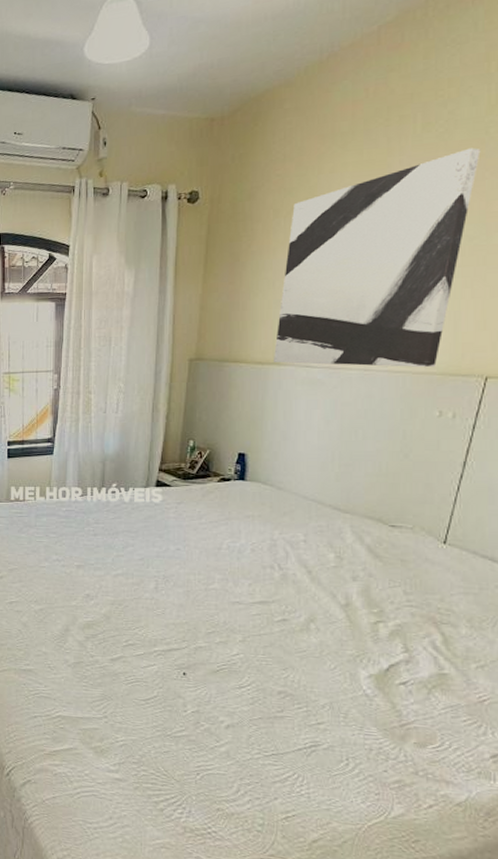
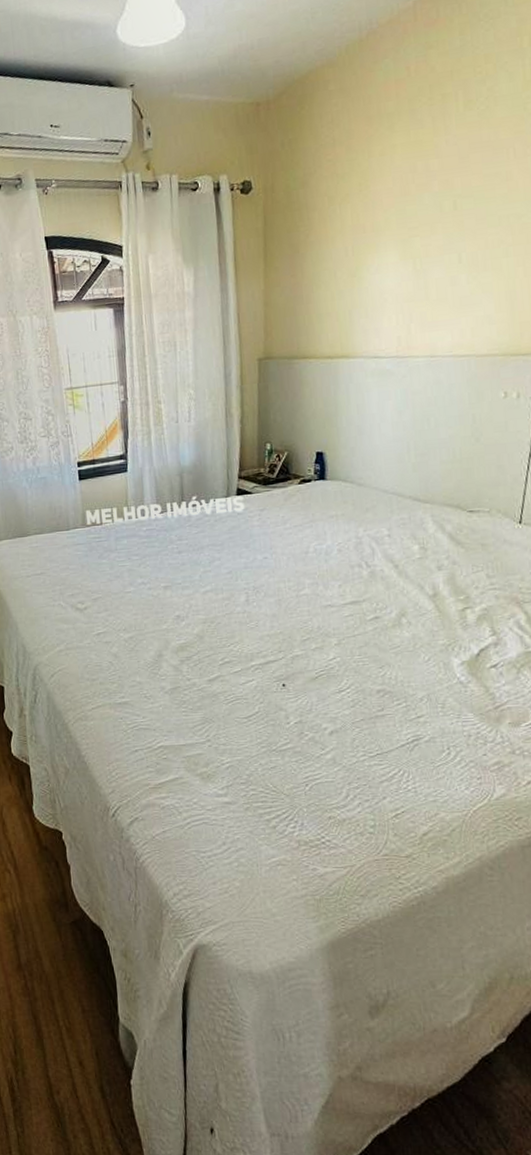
wall art: present [274,148,481,368] -> none [342,124,521,356]

